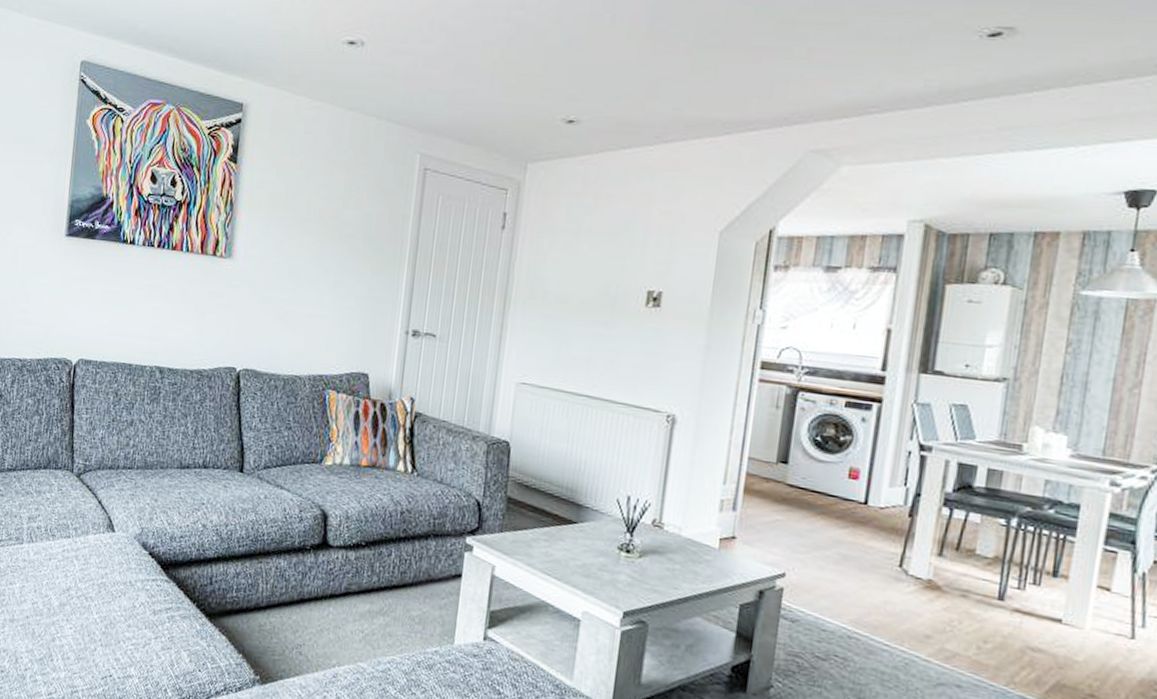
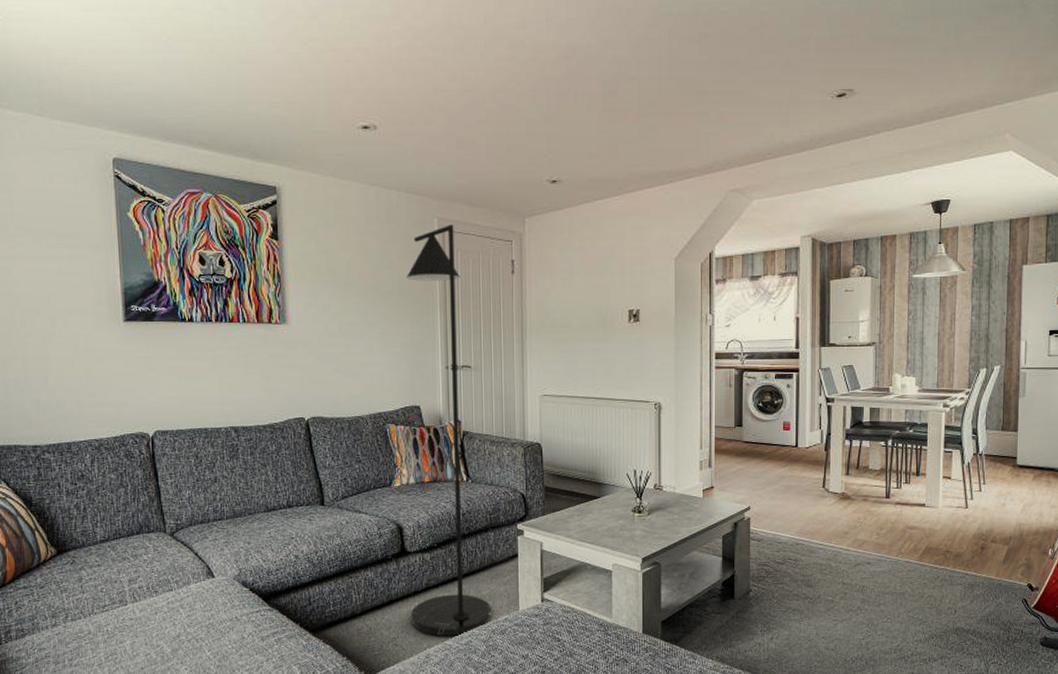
floor lamp: none [321,163,439,659] -> present [406,224,492,636]

